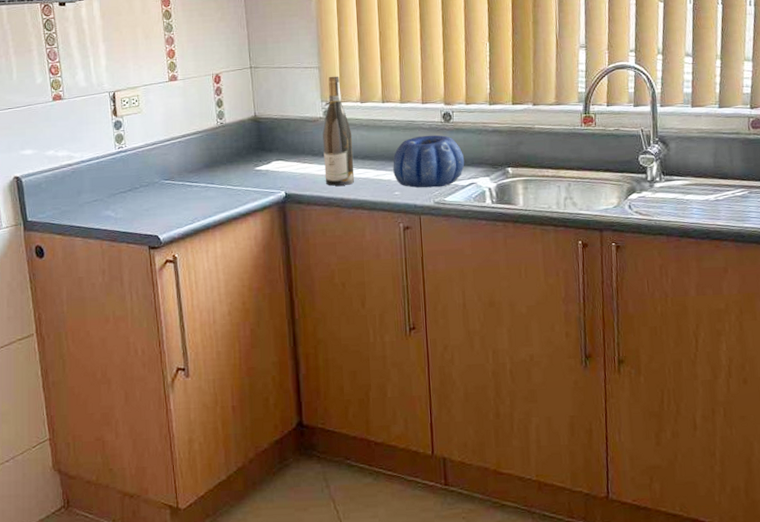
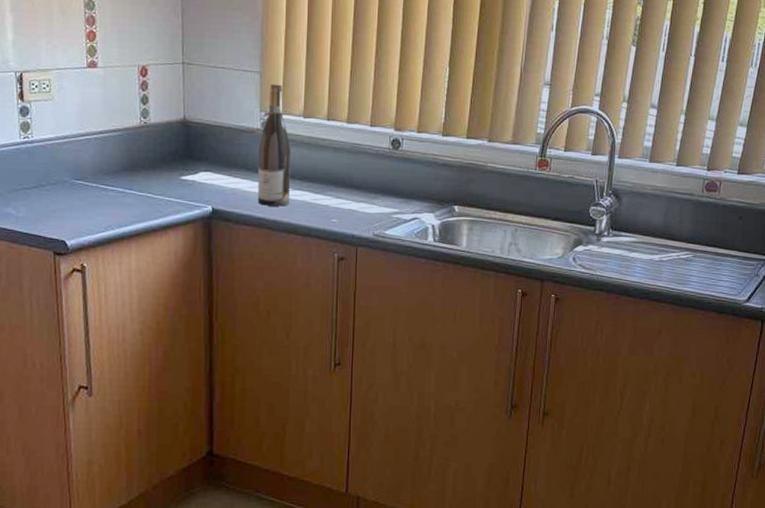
decorative bowl: present [393,135,465,188] -> none [332,161,410,219]

